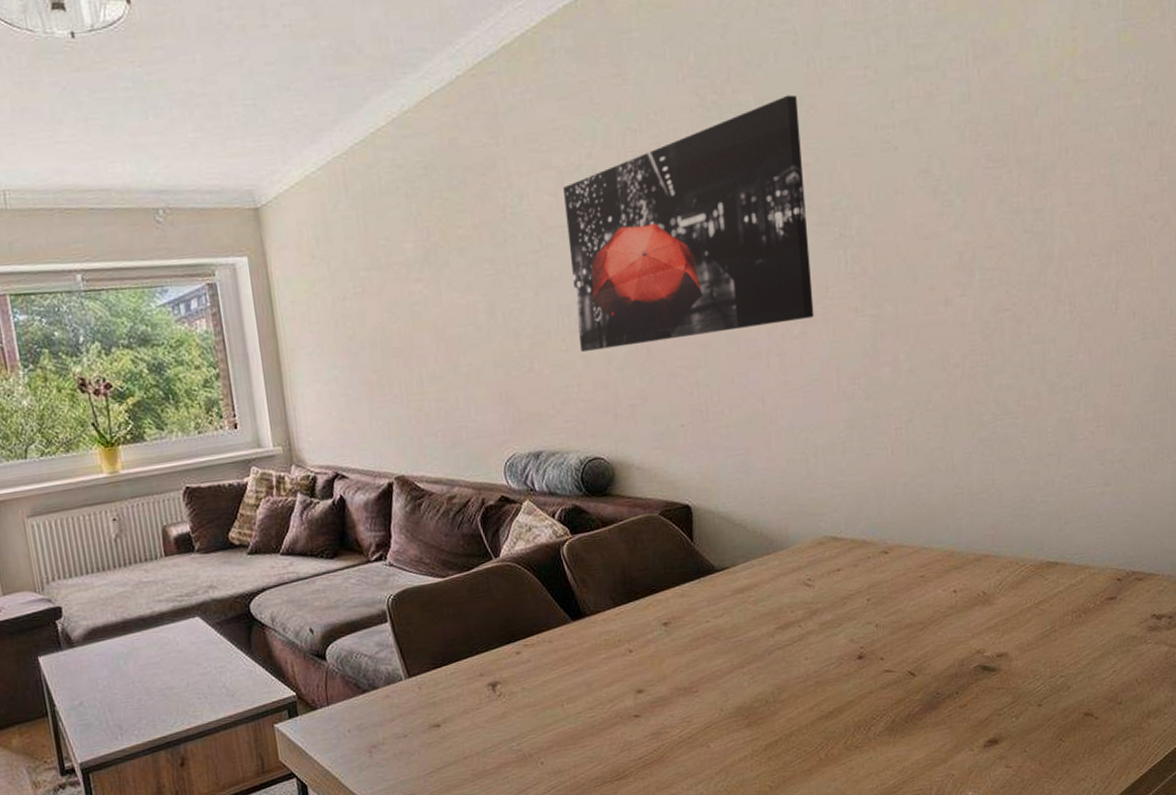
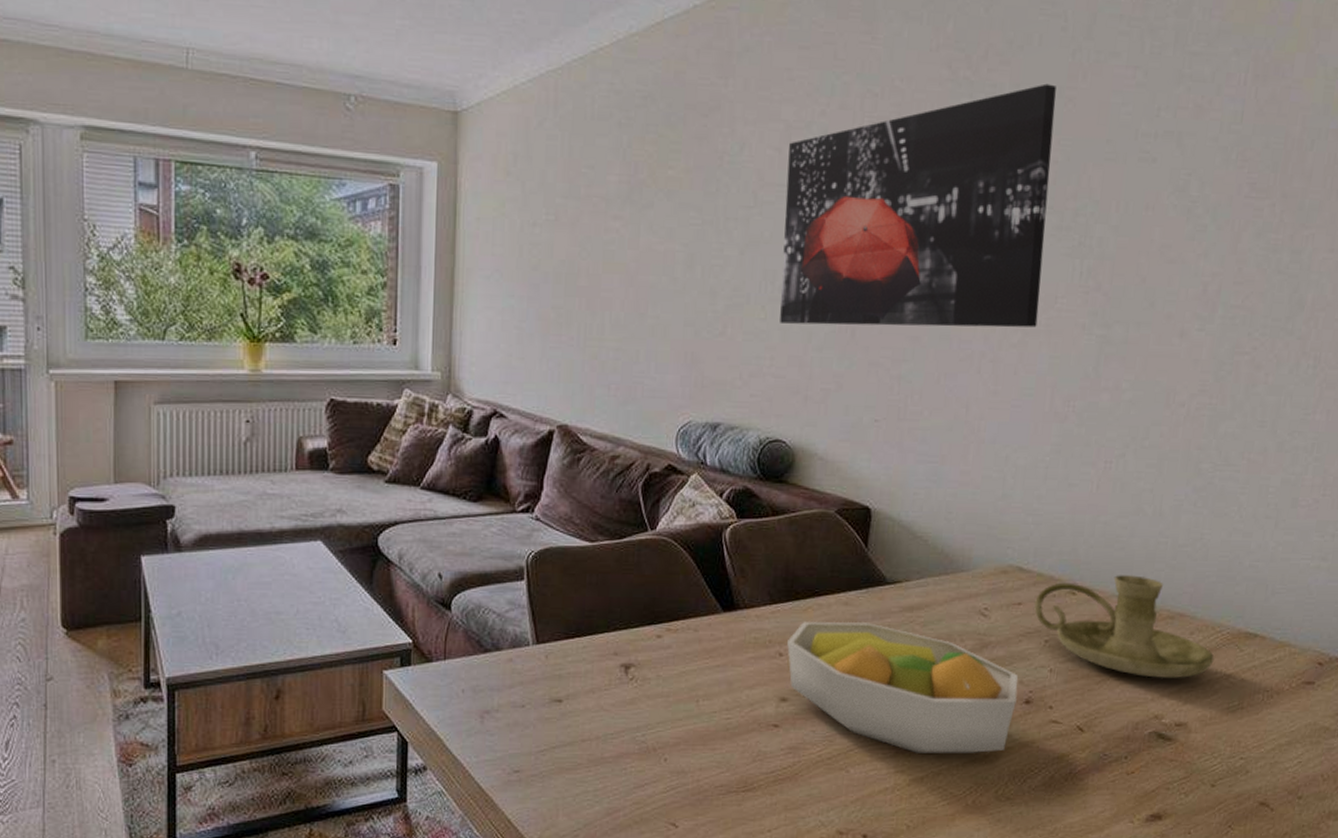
fruit bowl: none [634,609,850,720] -> present [786,621,1018,753]
candle holder: none [852,527,1023,618] -> present [1034,575,1214,678]

